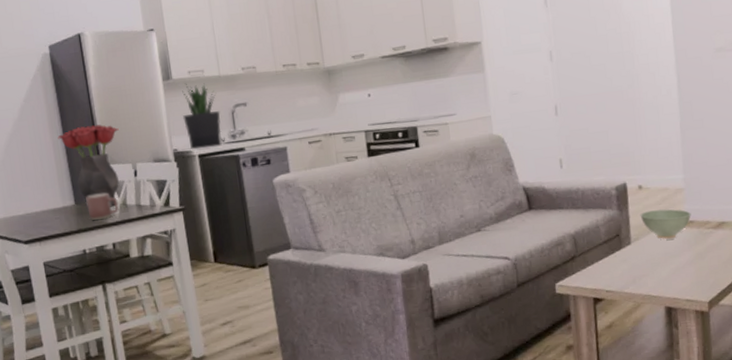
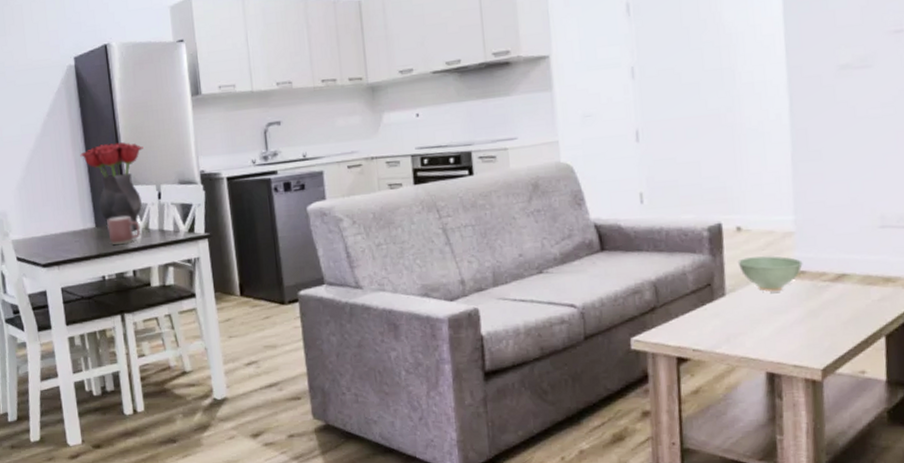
planter: present [182,83,222,151] -> none [211,98,253,173]

